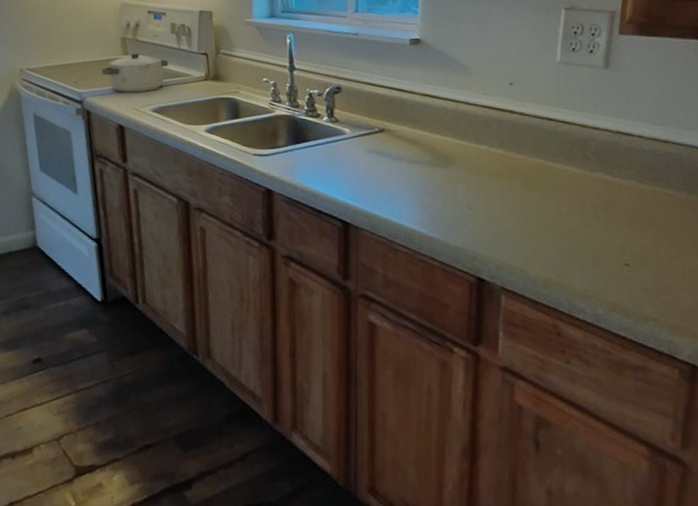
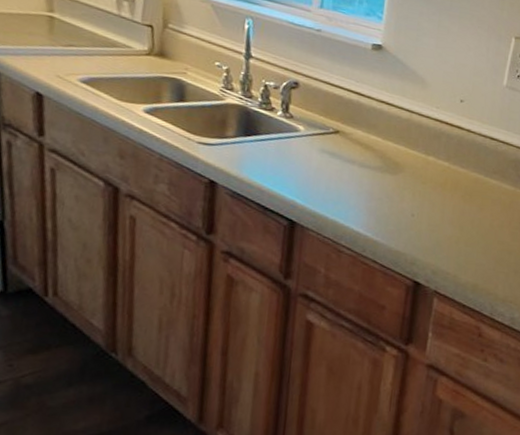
cooking pot: present [101,52,169,93] -> none [17,10,105,59]

